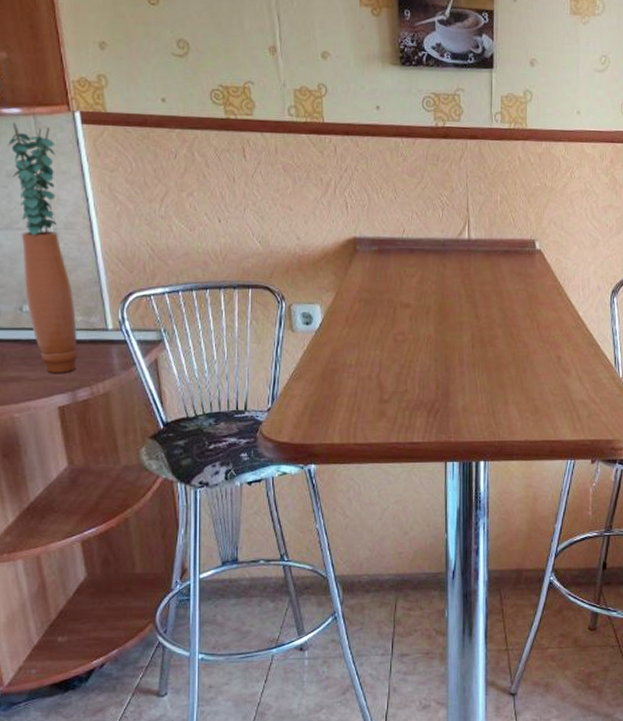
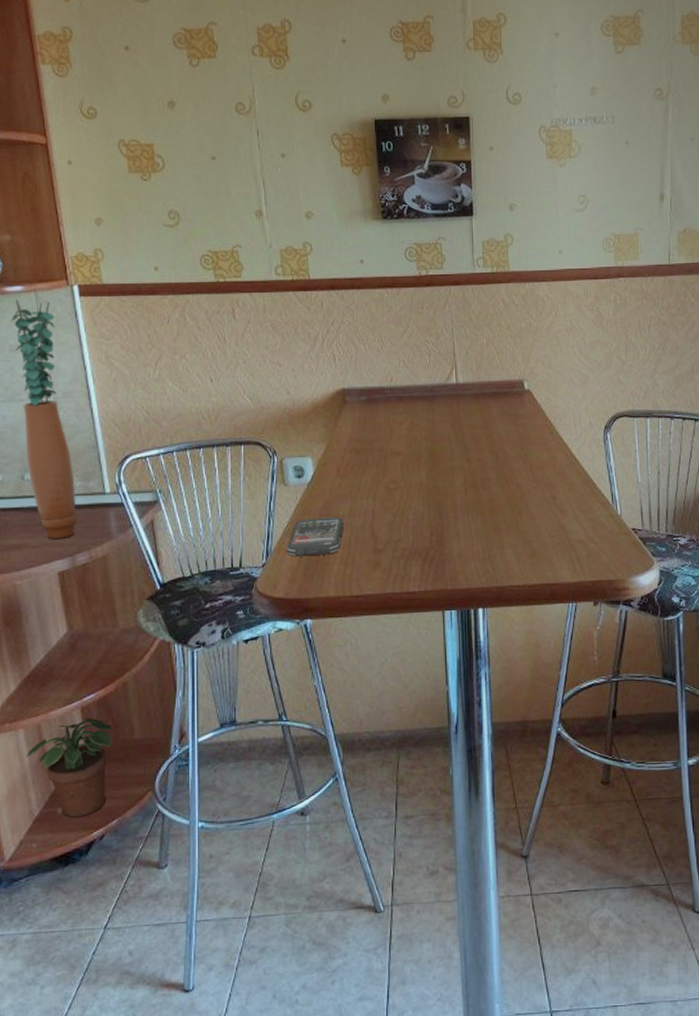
potted plant: none [25,550,114,647] -> present [26,717,113,818]
smartphone: none [293,365,351,403] -> present [287,516,344,557]

